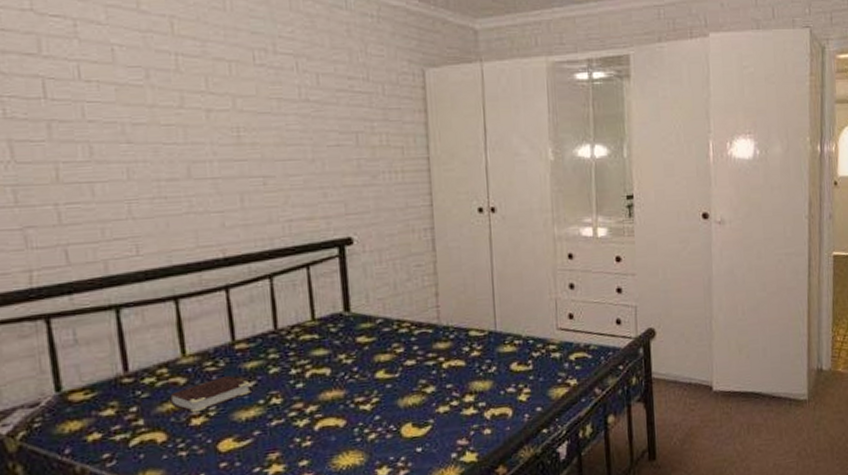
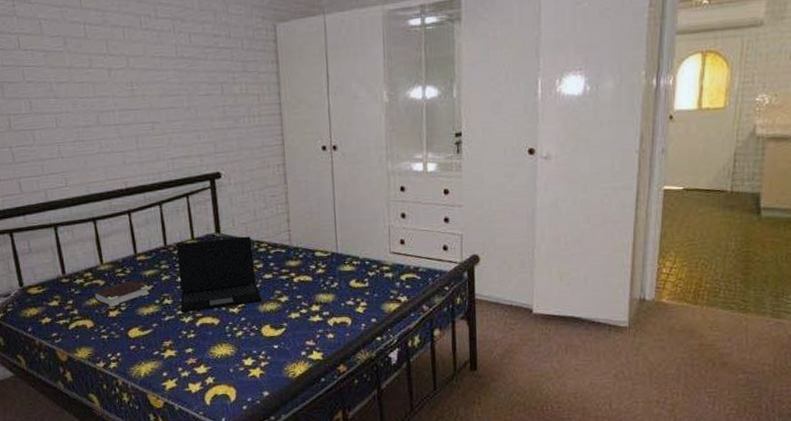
laptop: none [290,314,402,414] -> present [176,236,262,313]

